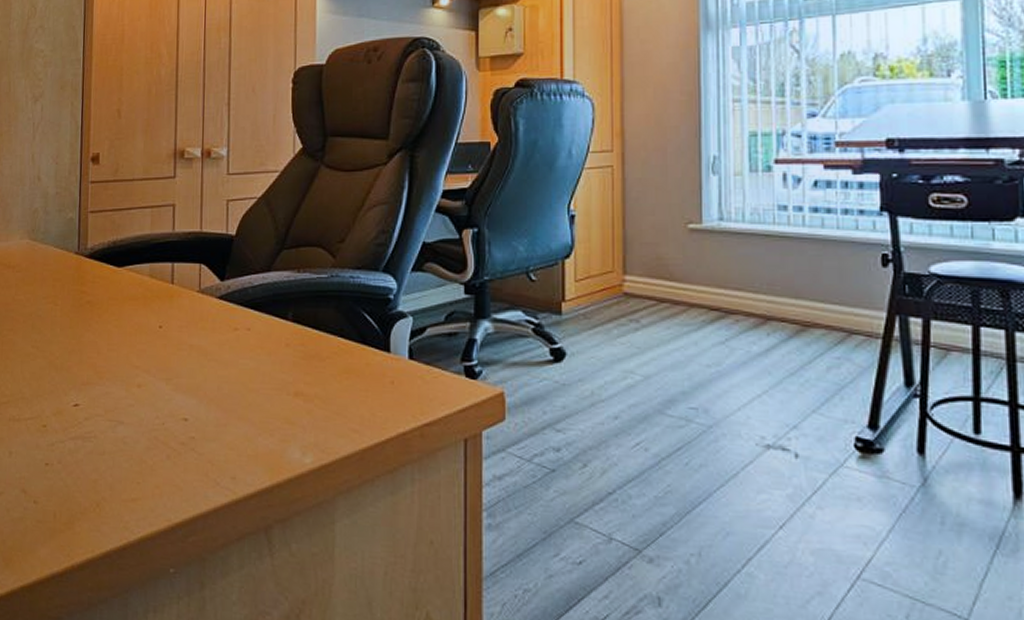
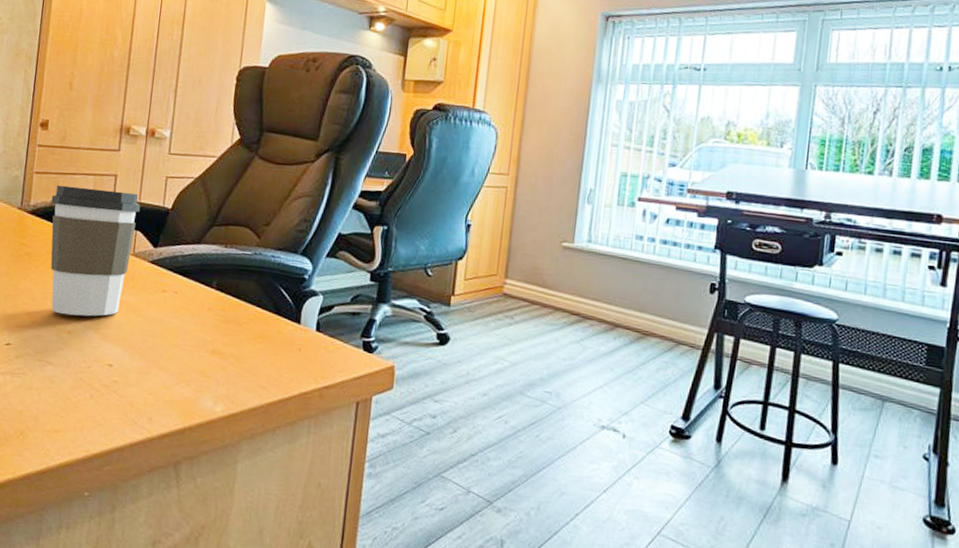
coffee cup: none [108,222,203,367] -> present [50,185,141,317]

